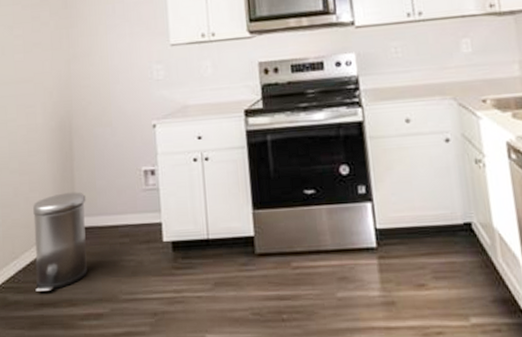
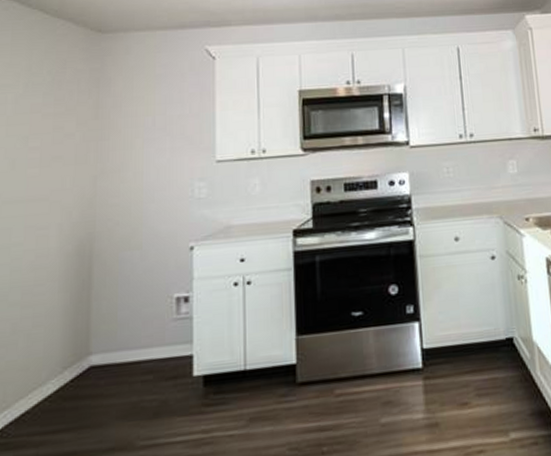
pedal bin: present [33,192,87,293] -> none [29,324,104,448]

